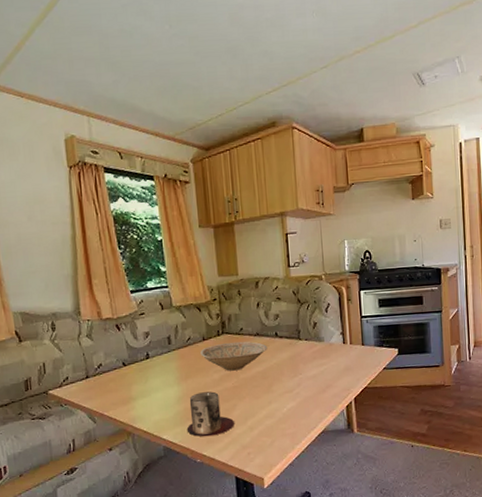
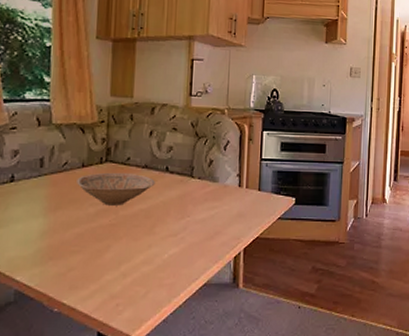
mug: present [186,391,234,437] -> none [46,228,105,282]

